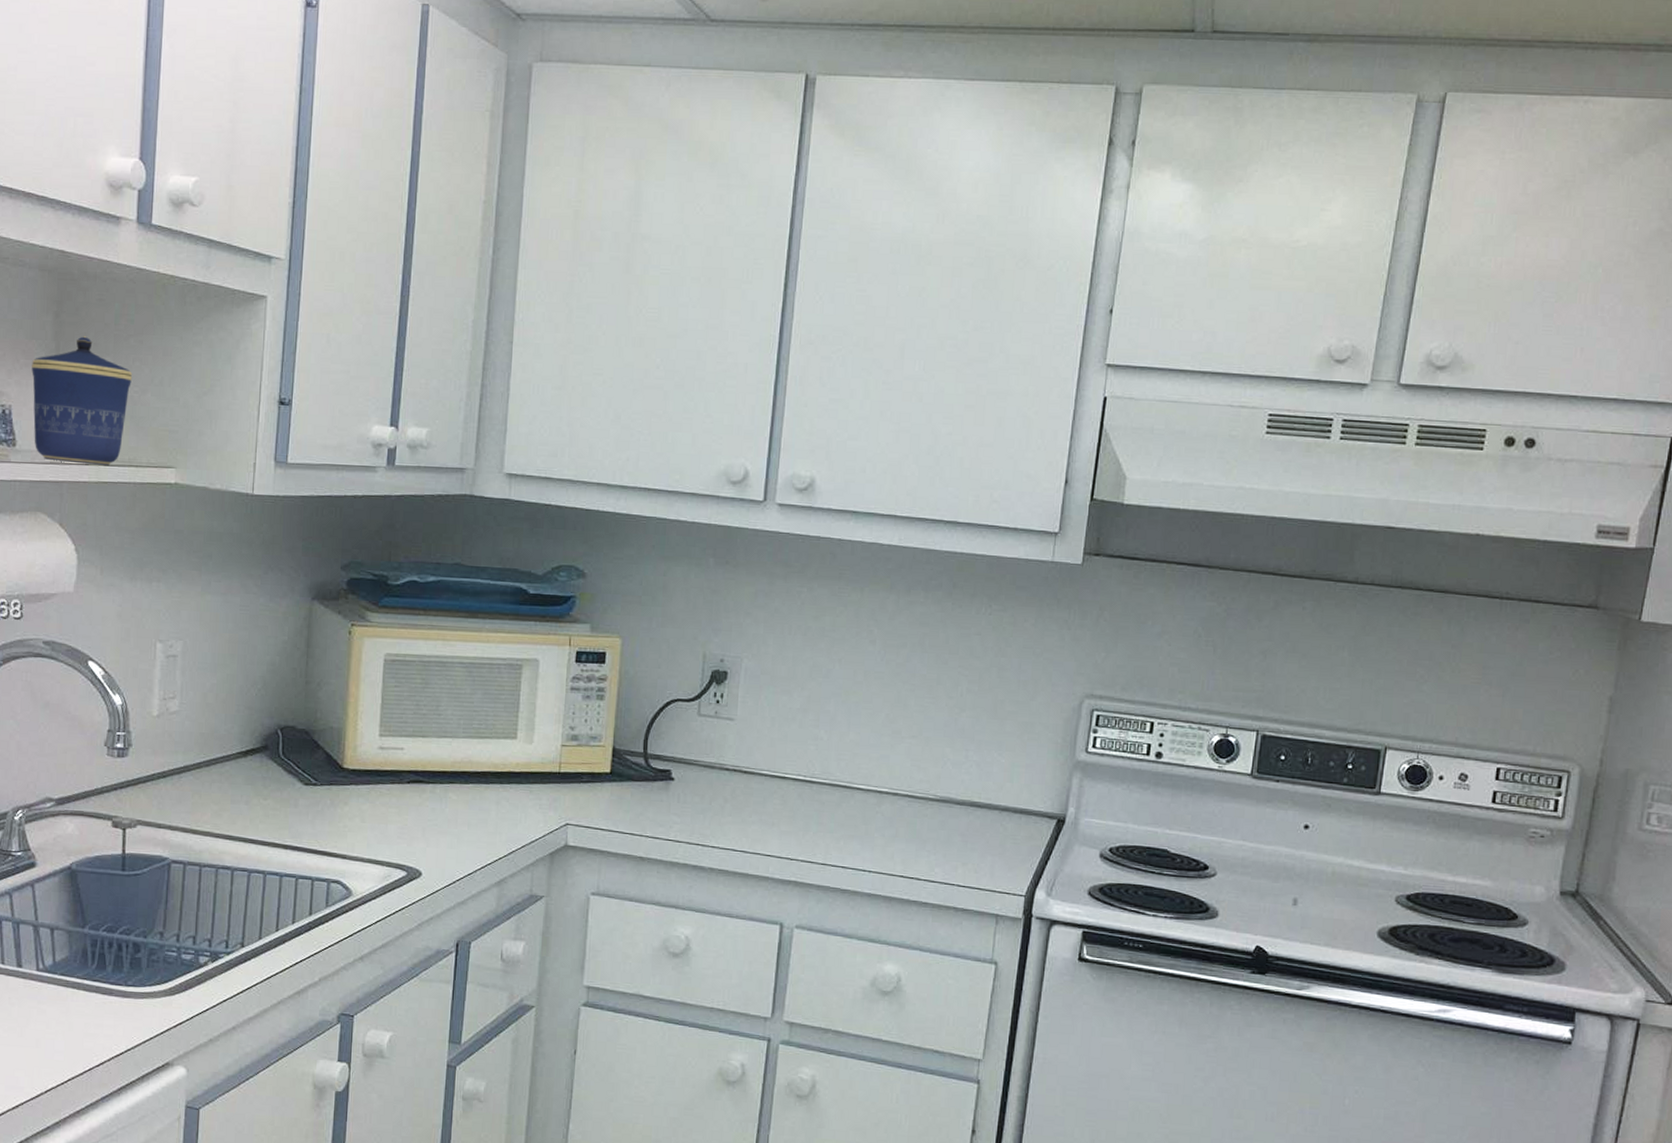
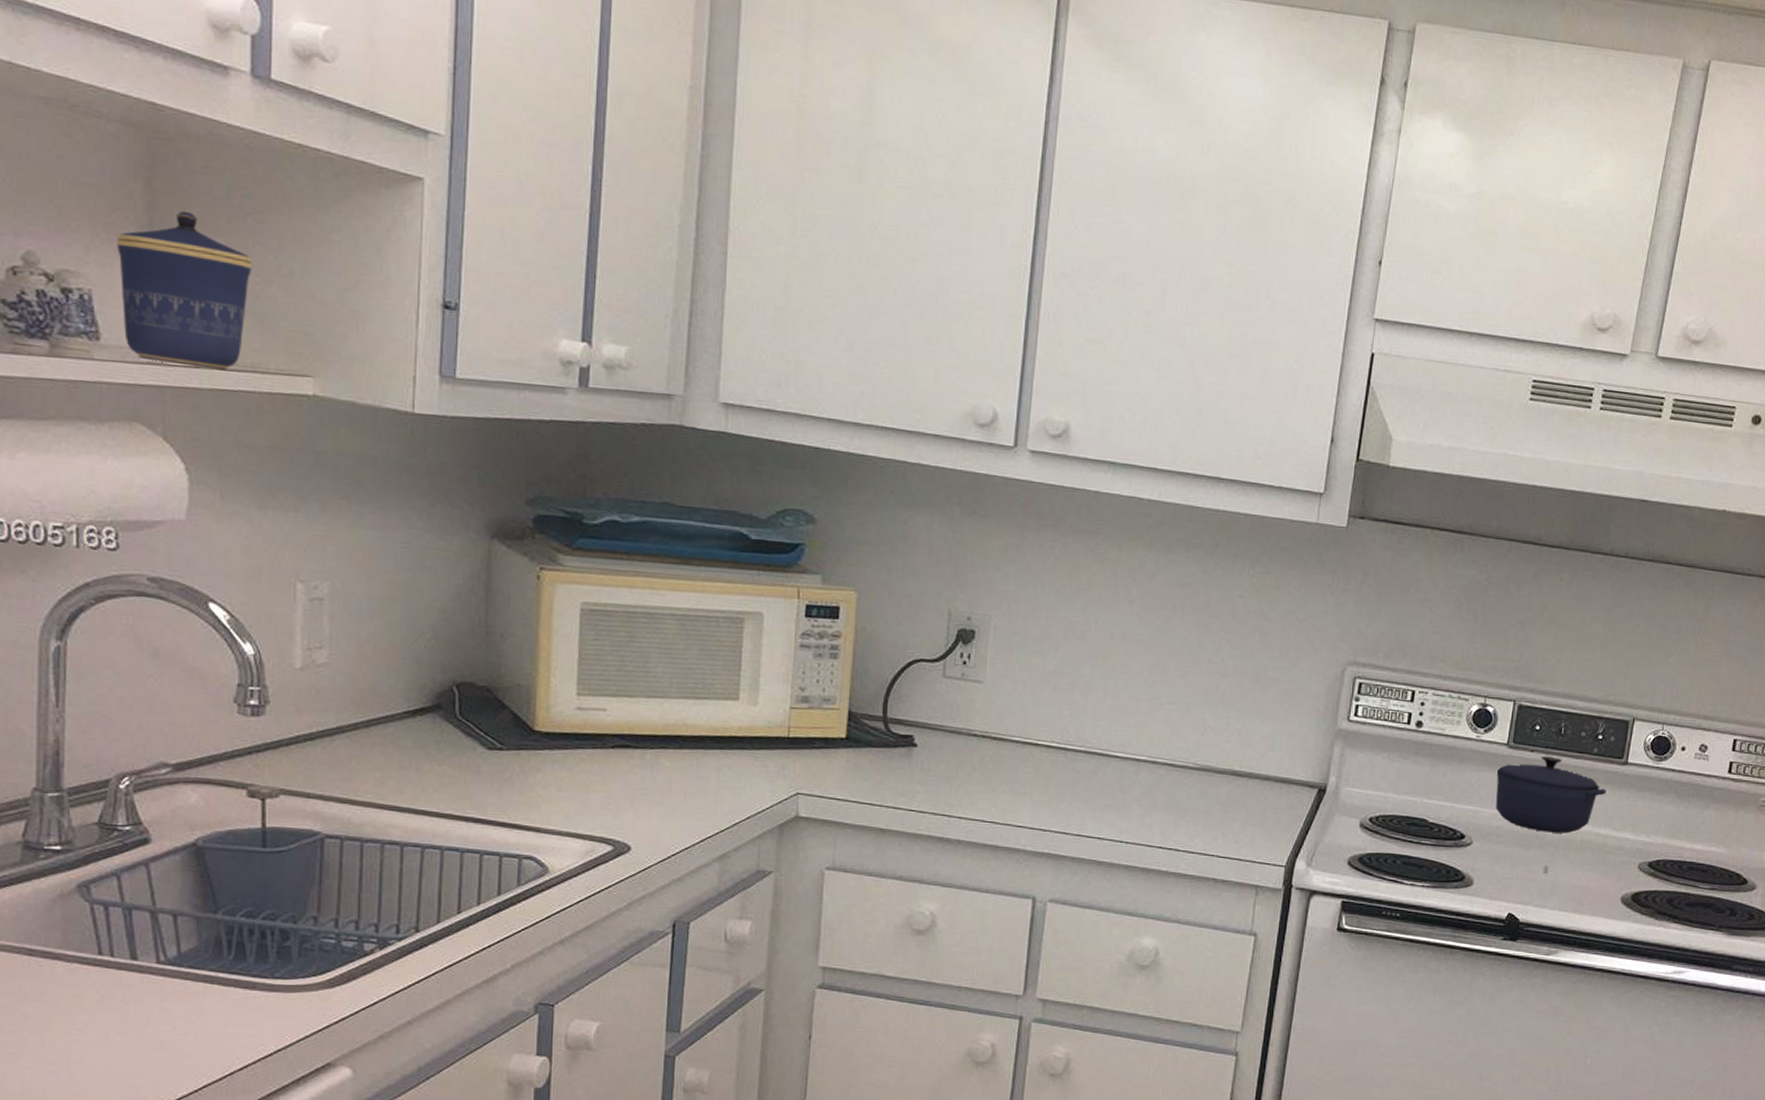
cooking pot: none [1240,785,1358,865] -> present [1495,755,1606,834]

